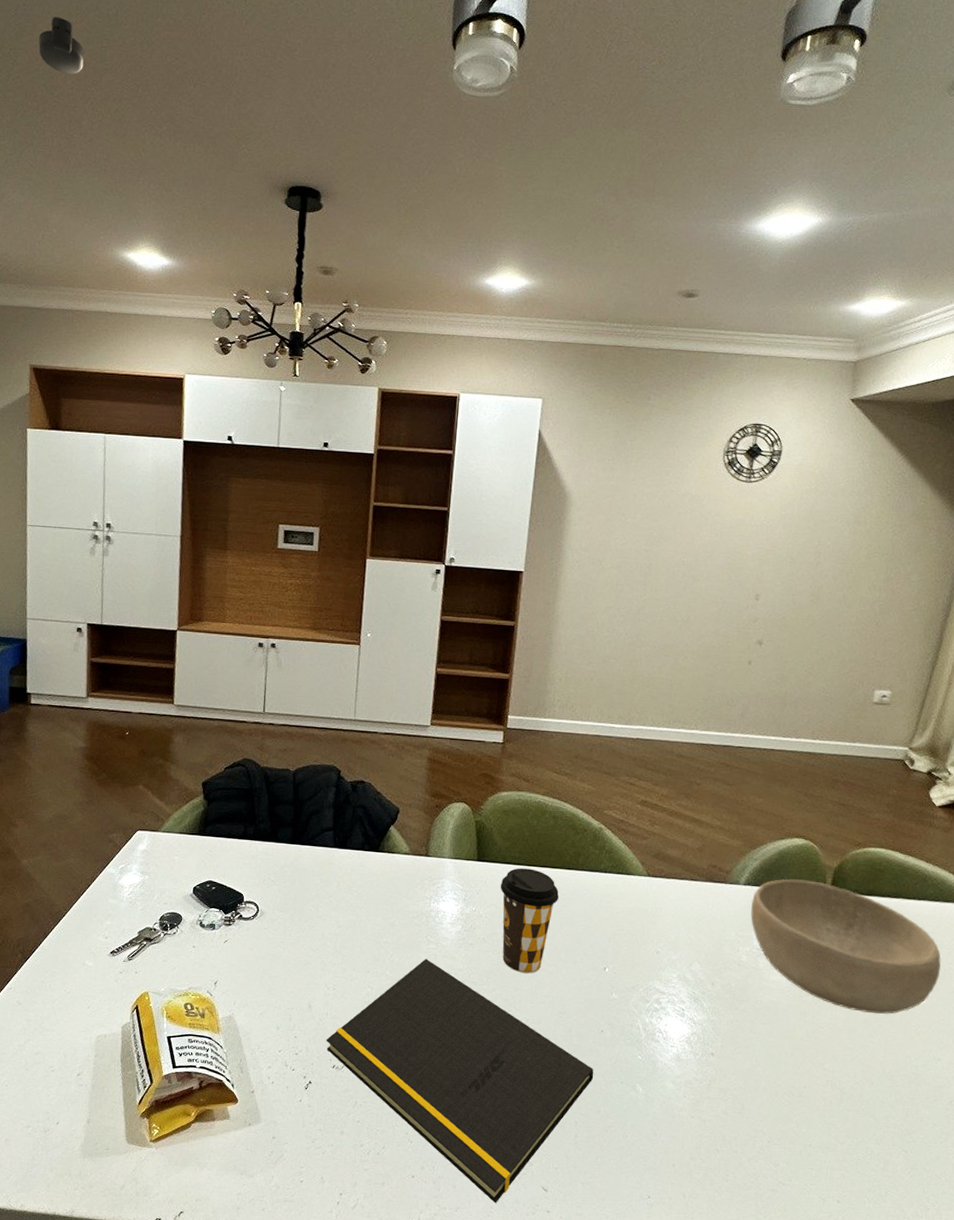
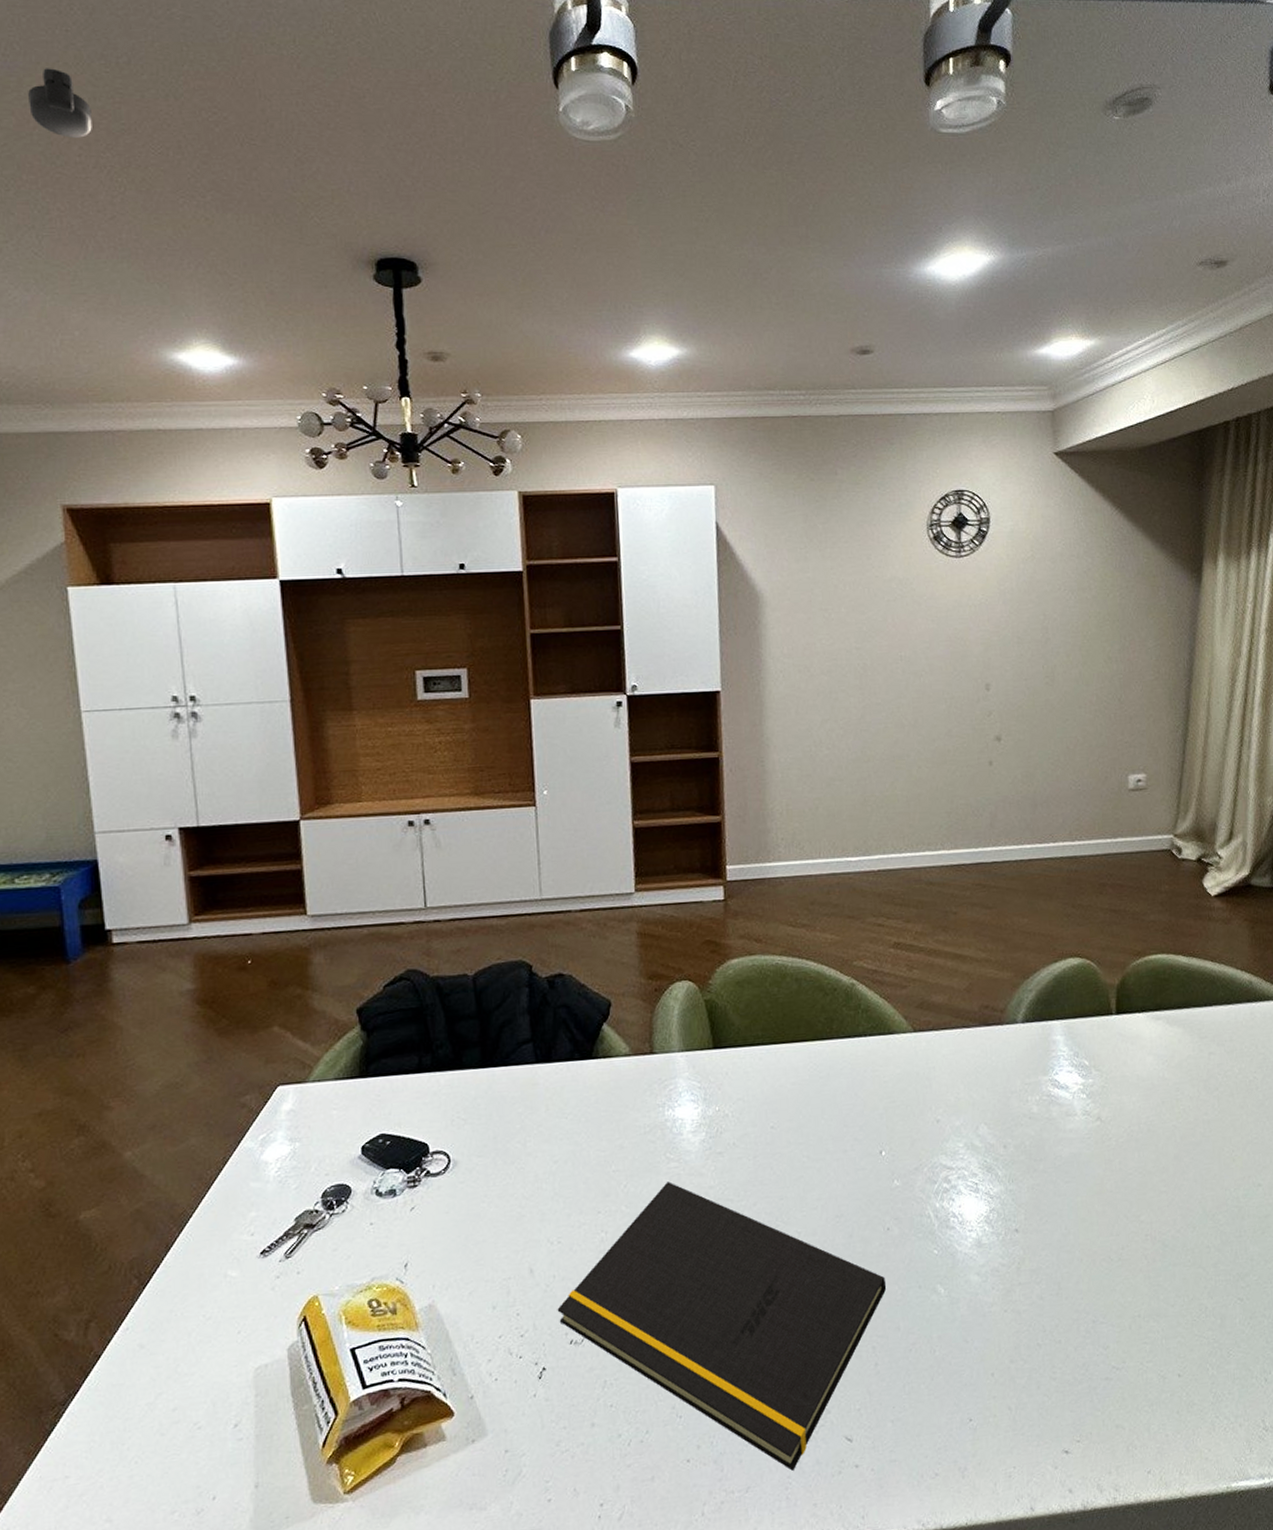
coffee cup: present [500,868,560,974] -> none [744,1047,816,1177]
bowl: present [750,879,941,1014] -> none [1033,1004,1245,1147]

